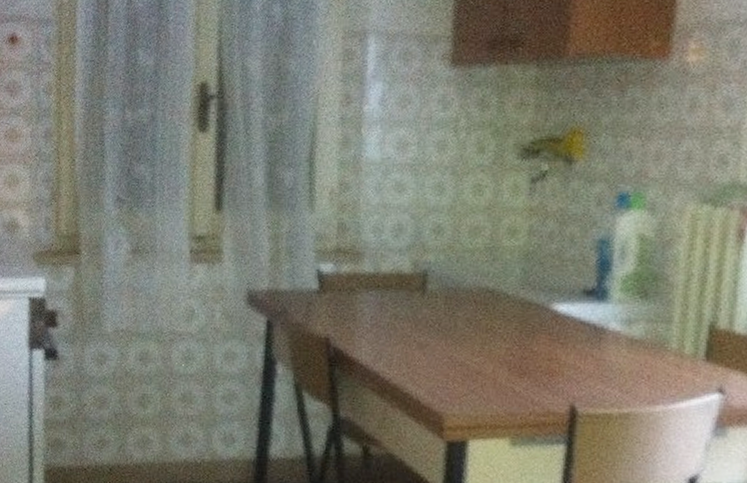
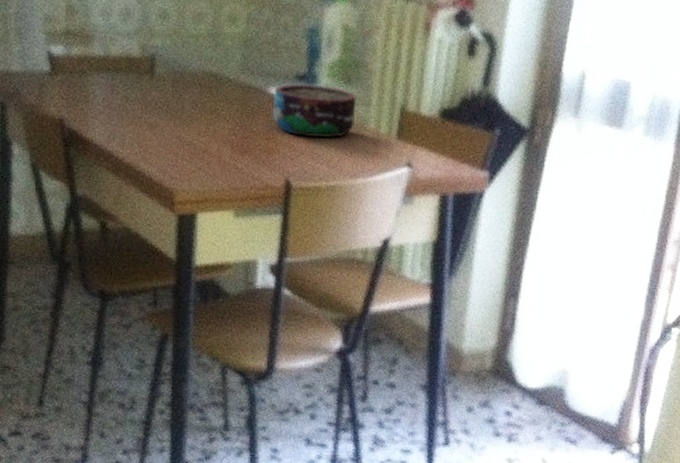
bowl: none [555,299,655,360] -> present [272,84,357,139]

